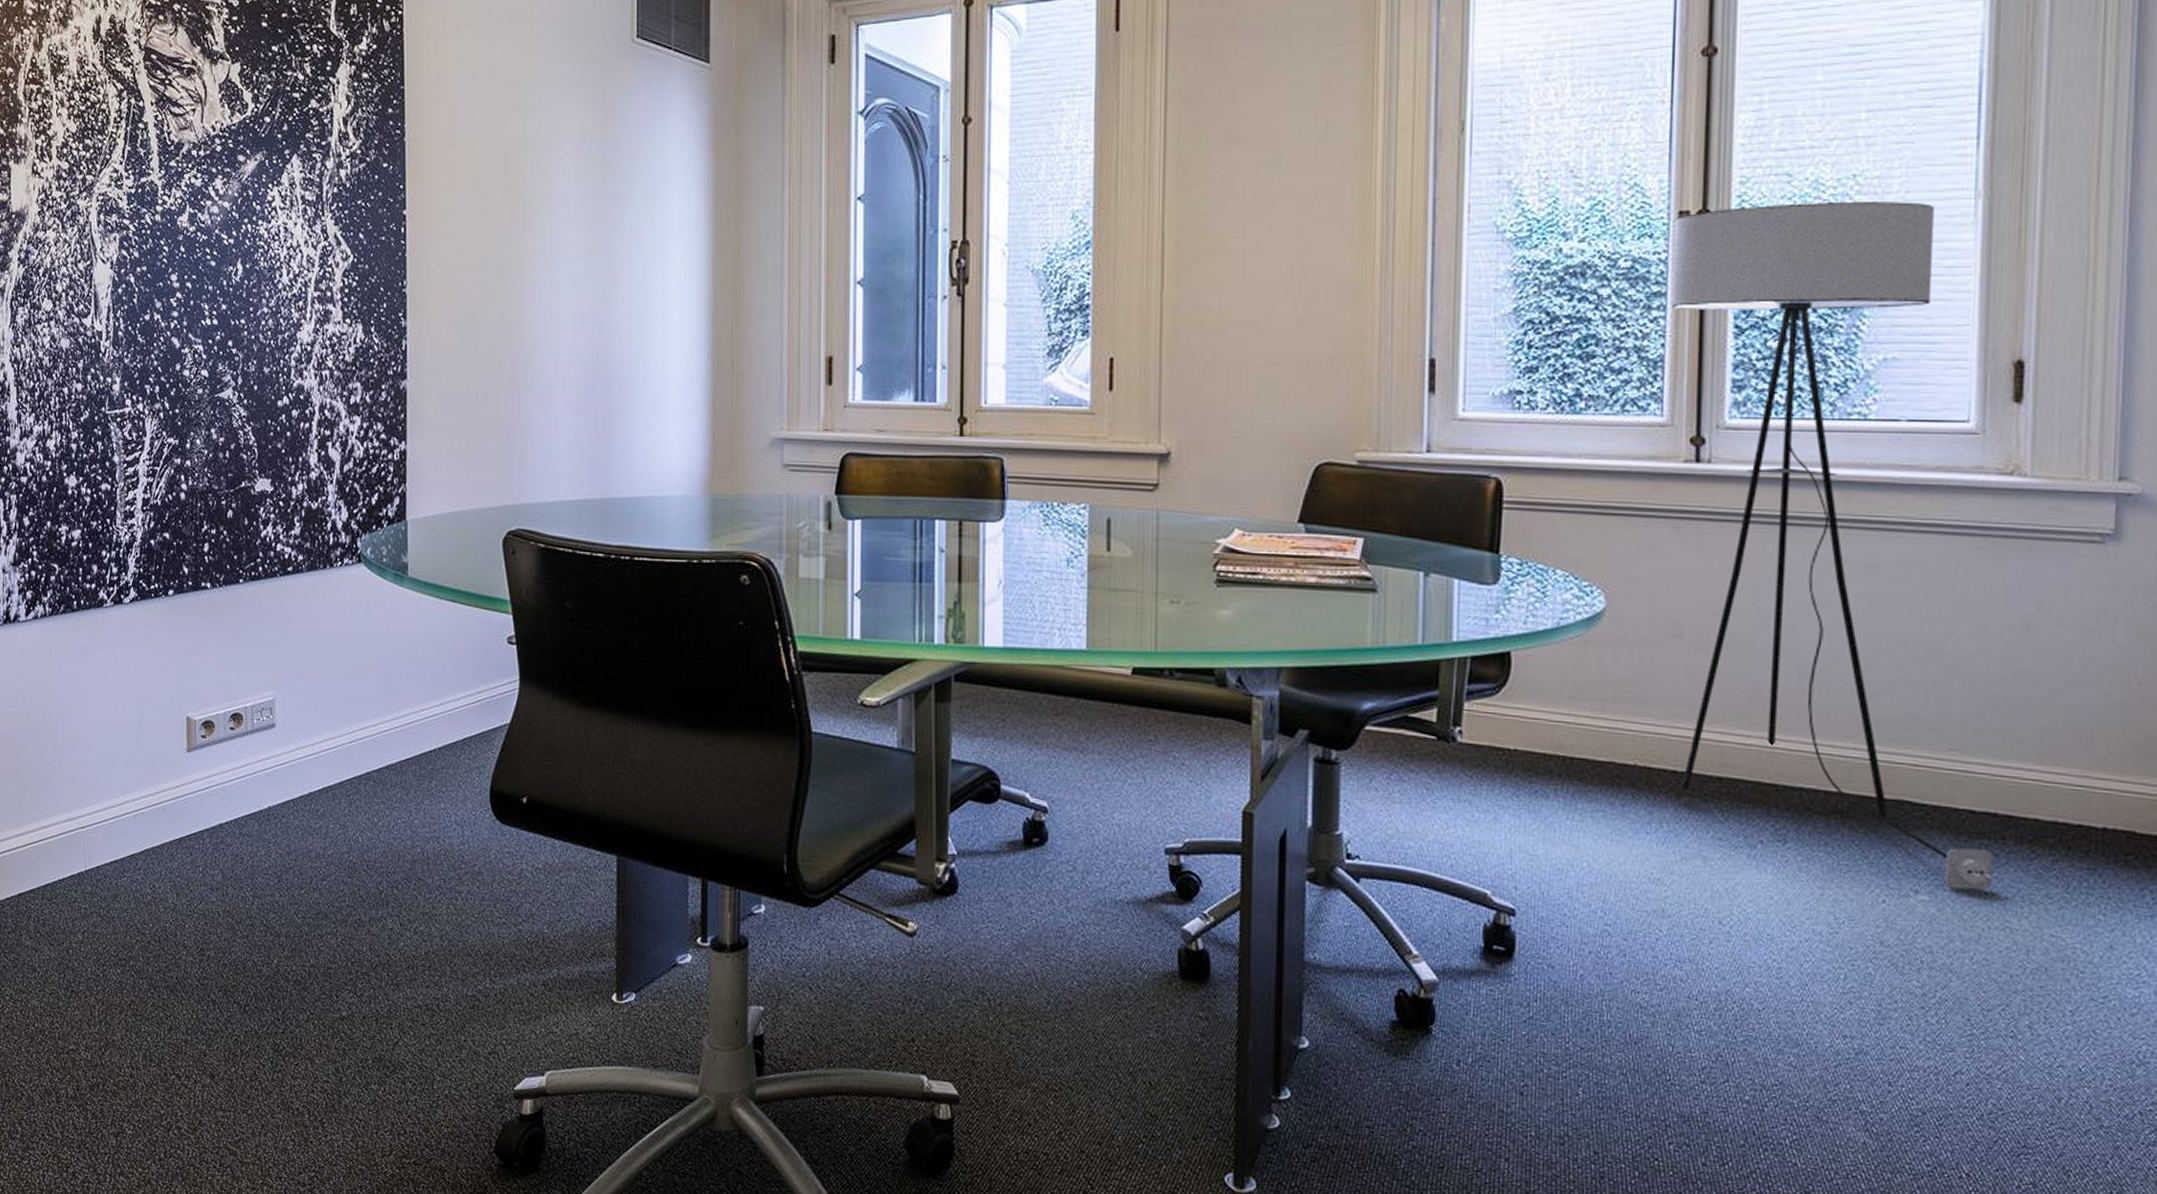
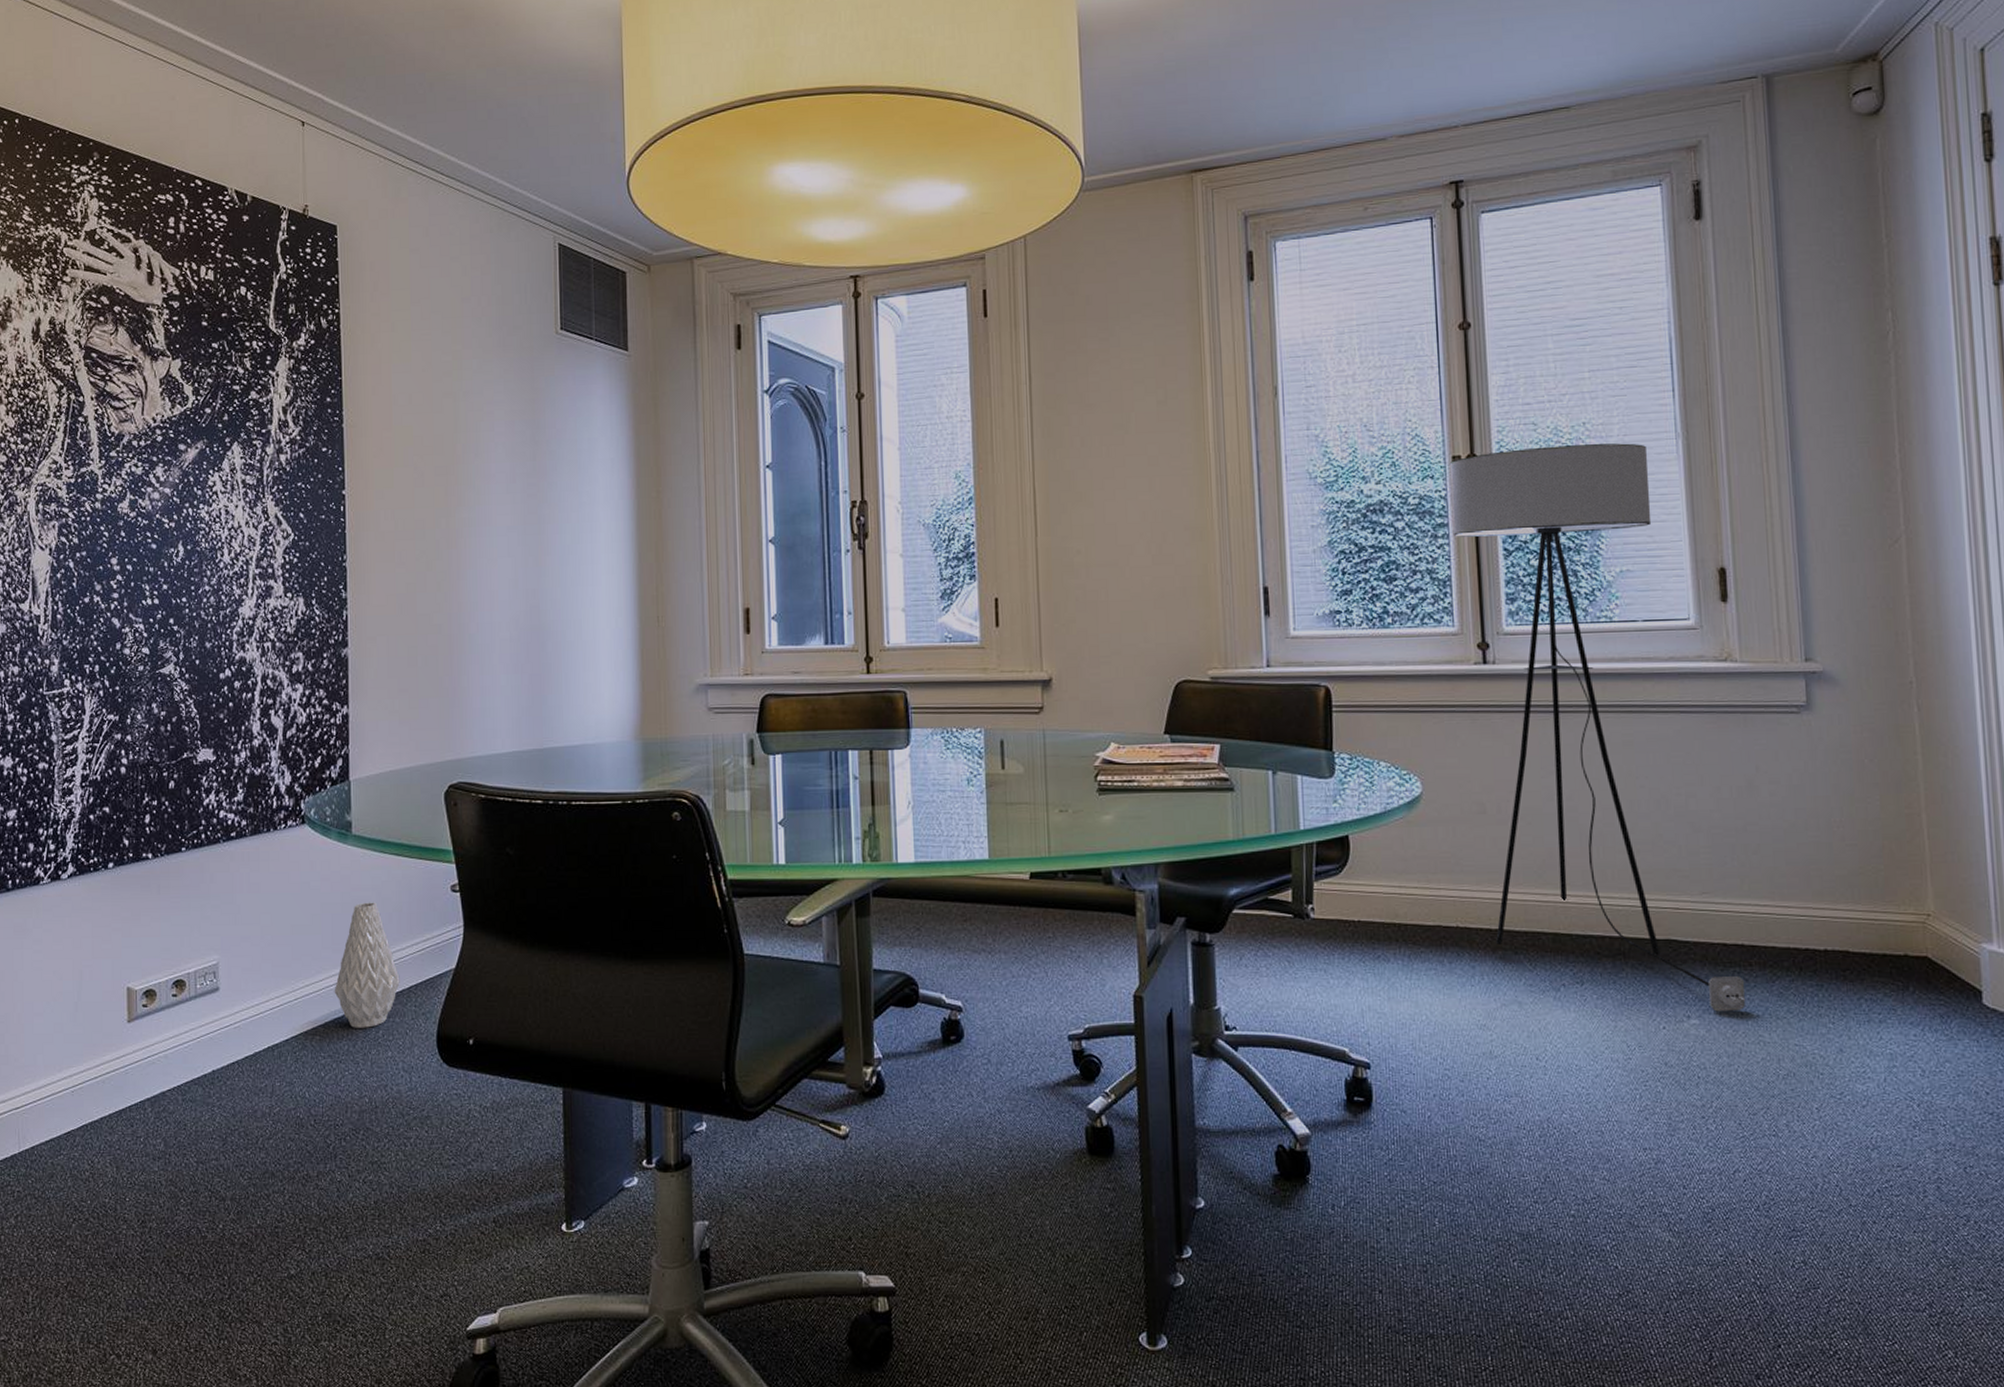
vase: none [388,648,454,777] -> present [334,902,400,1028]

